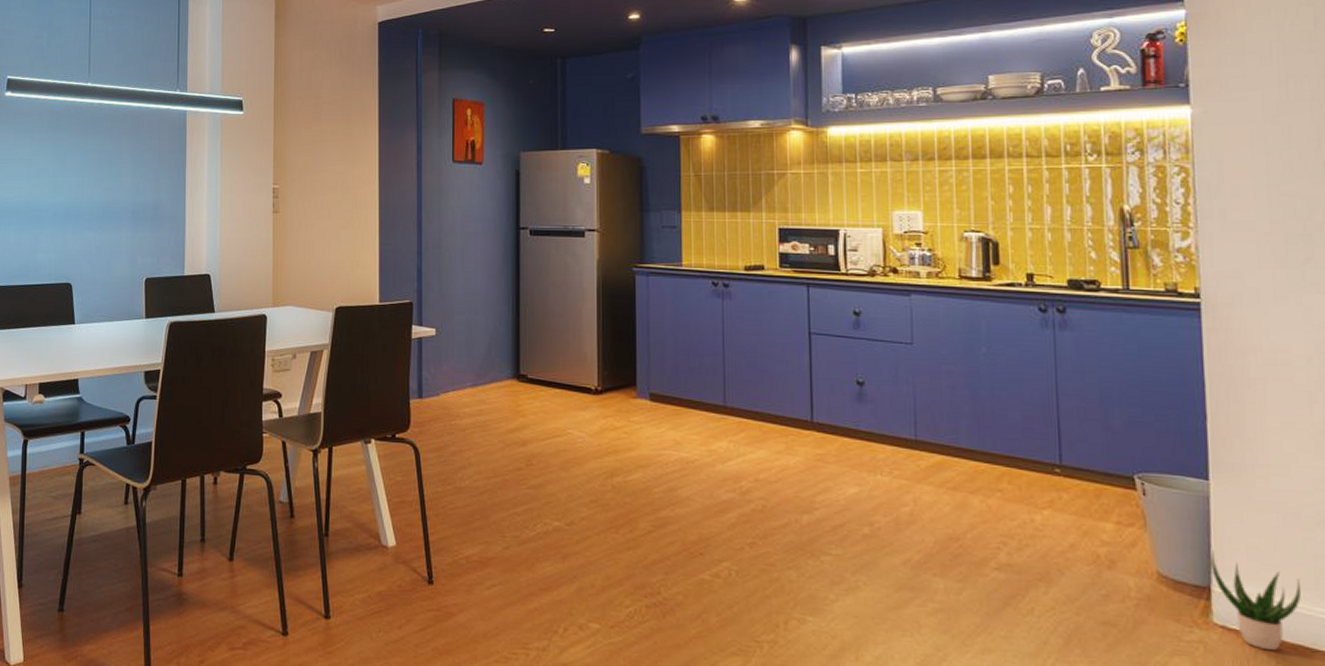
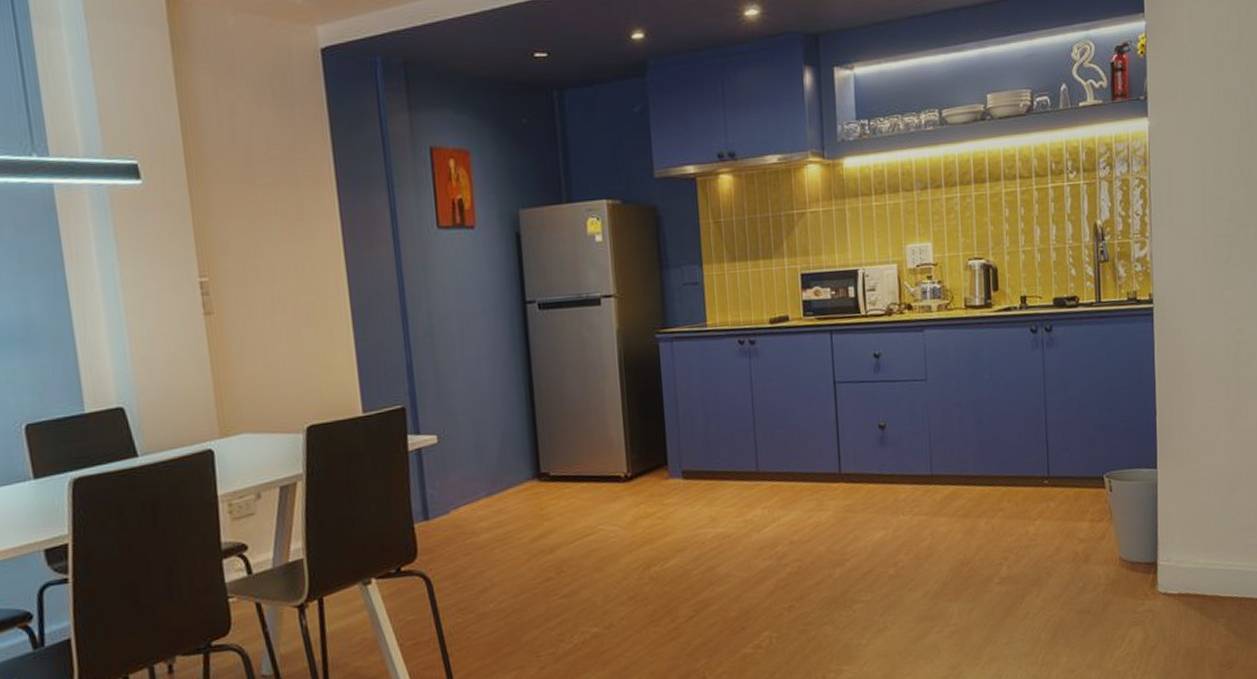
potted plant: present [1211,550,1301,651] -> none [1157,529,1217,606]

